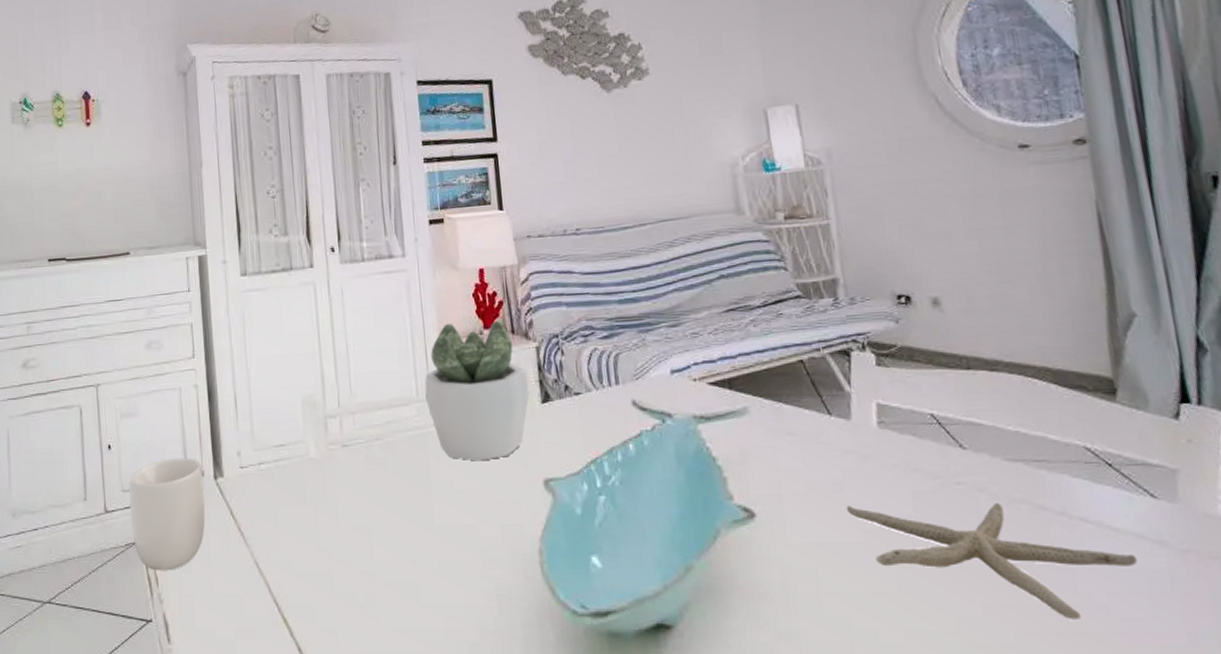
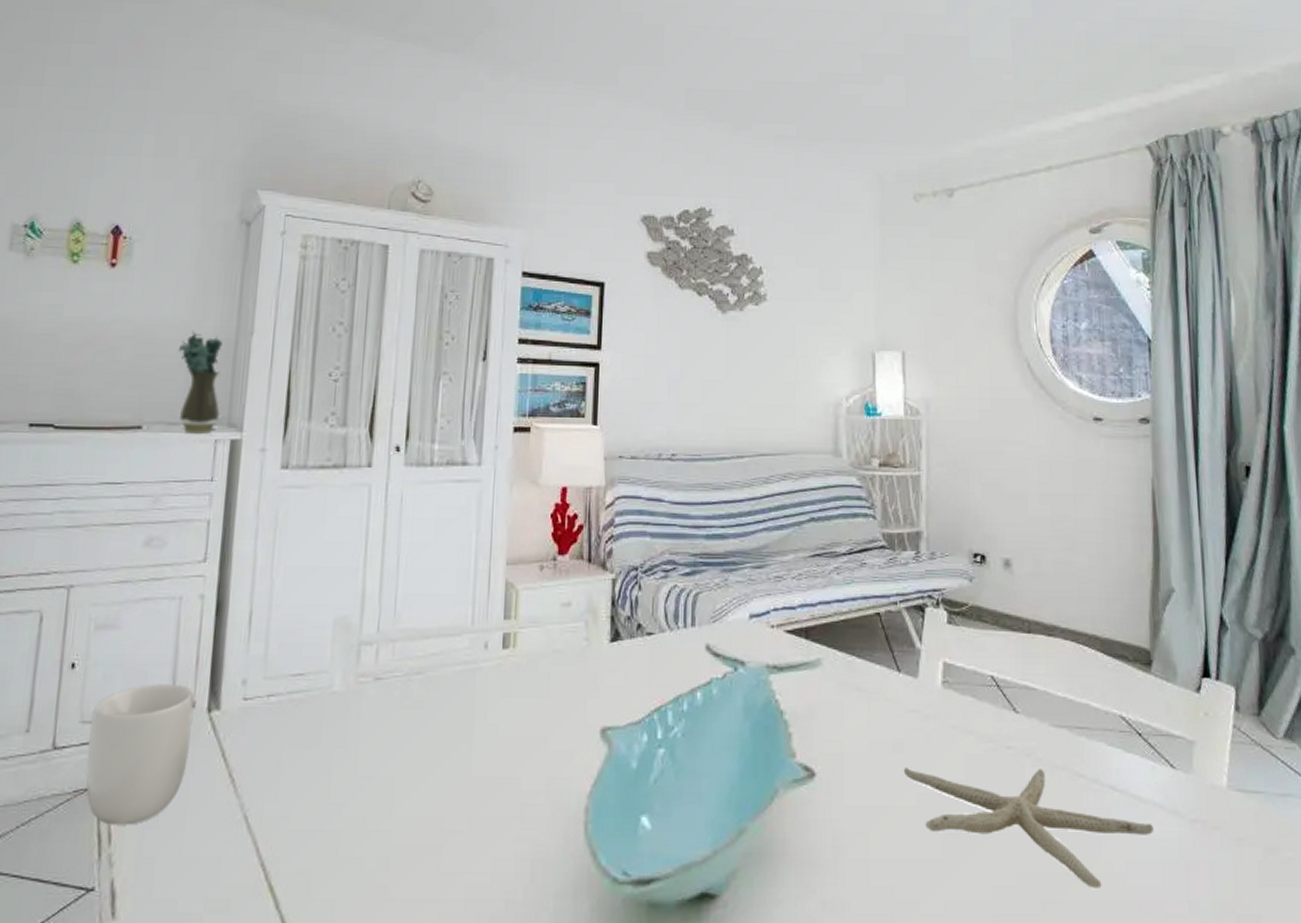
vase: none [147,169,187,255] -> present [178,330,223,435]
succulent plant: present [424,321,529,461] -> none [480,544,598,704]

